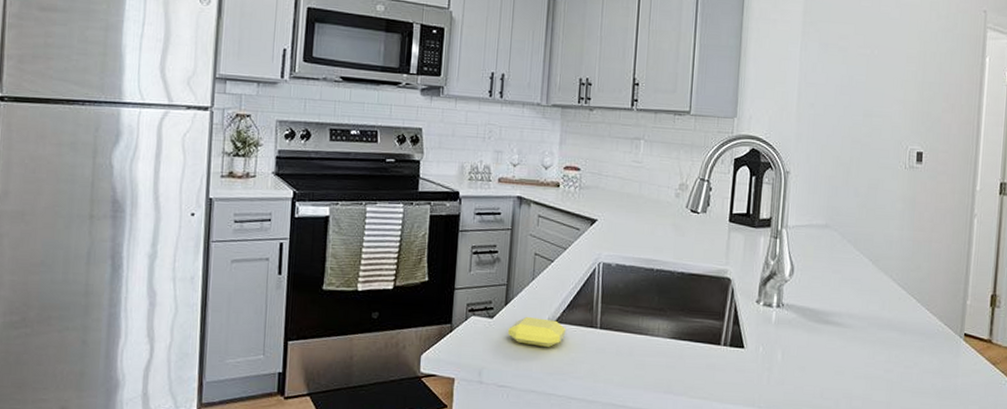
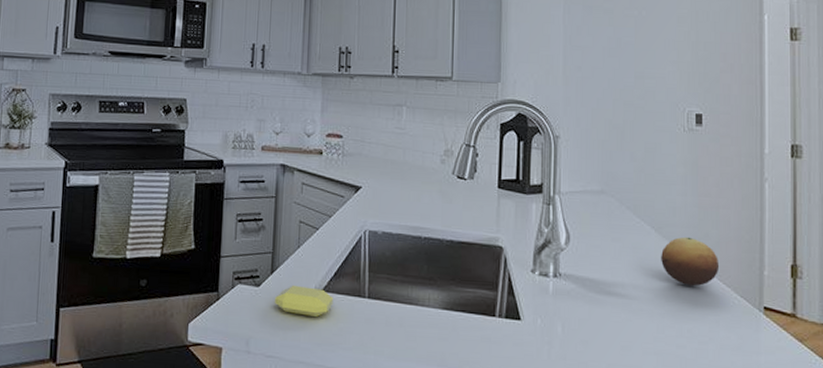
fruit: none [876,268,928,315] -> present [661,236,720,287]

